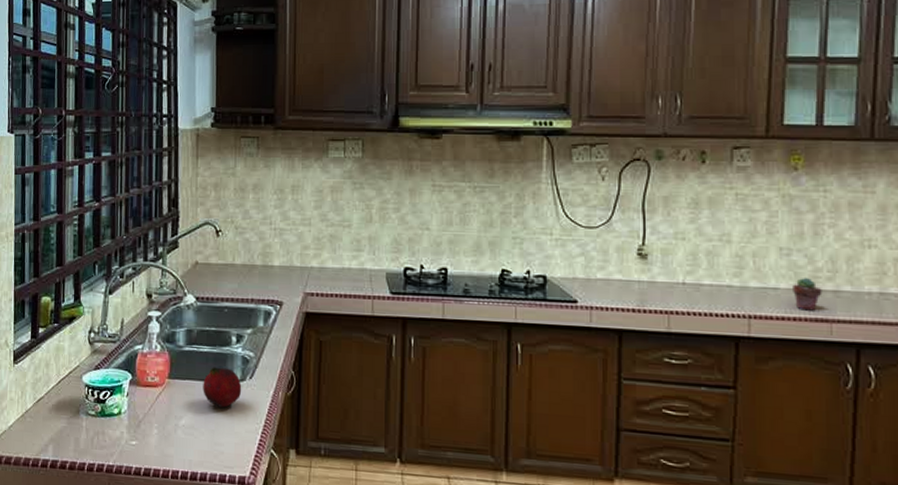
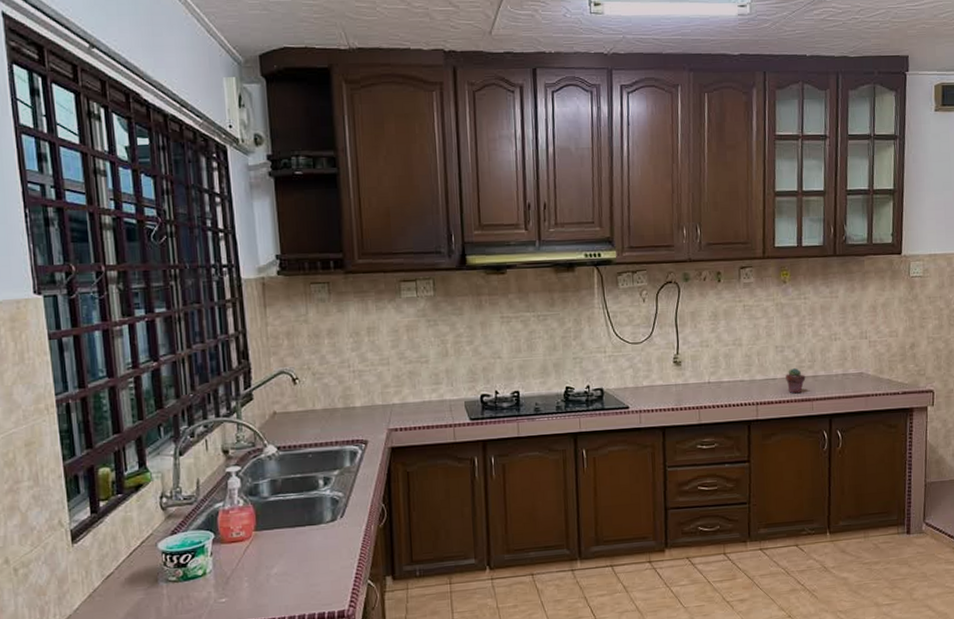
fruit: present [203,367,242,408] -> none [292,511,334,550]

